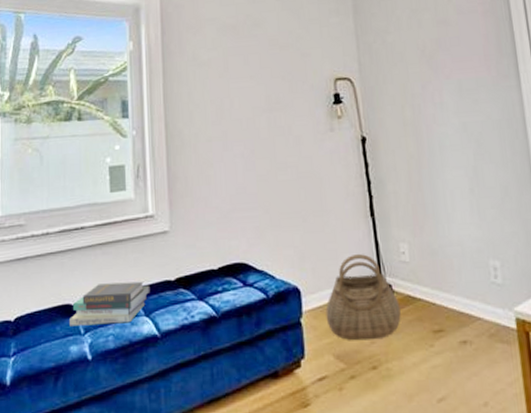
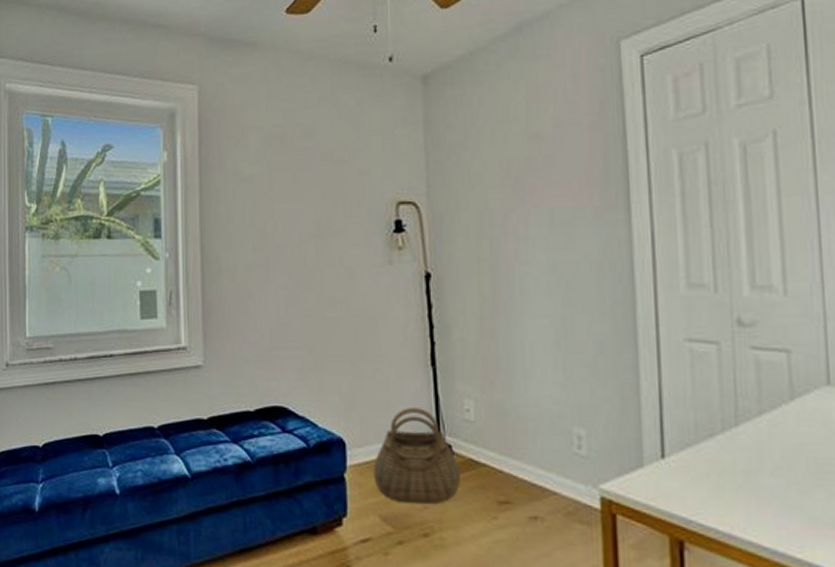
books: present [70,281,150,327] -> none [98,416,181,460]

